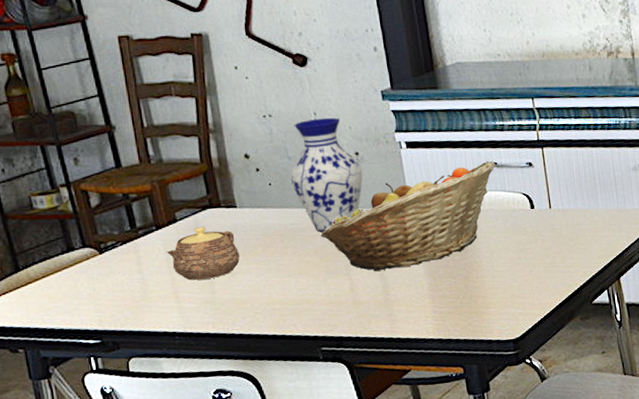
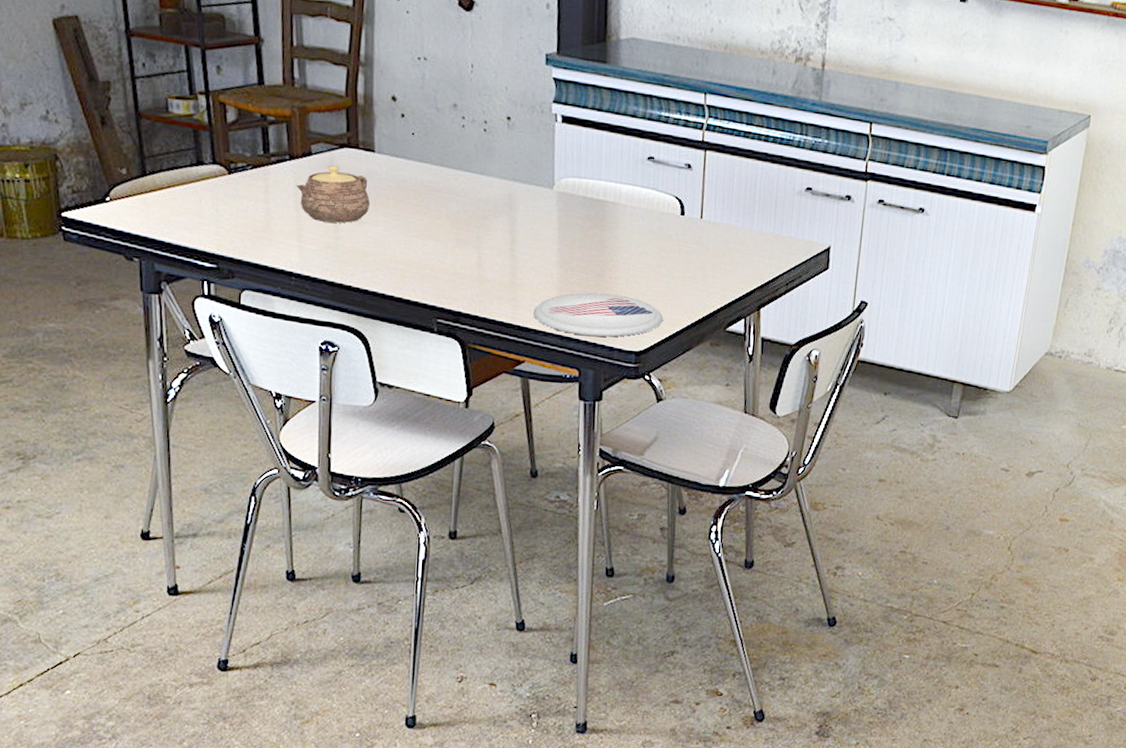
vase: present [290,117,363,232] -> none [435,71,512,197]
fruit basket: present [320,160,496,271] -> none [456,153,653,252]
plate: none [411,291,533,336] -> present [533,292,664,337]

